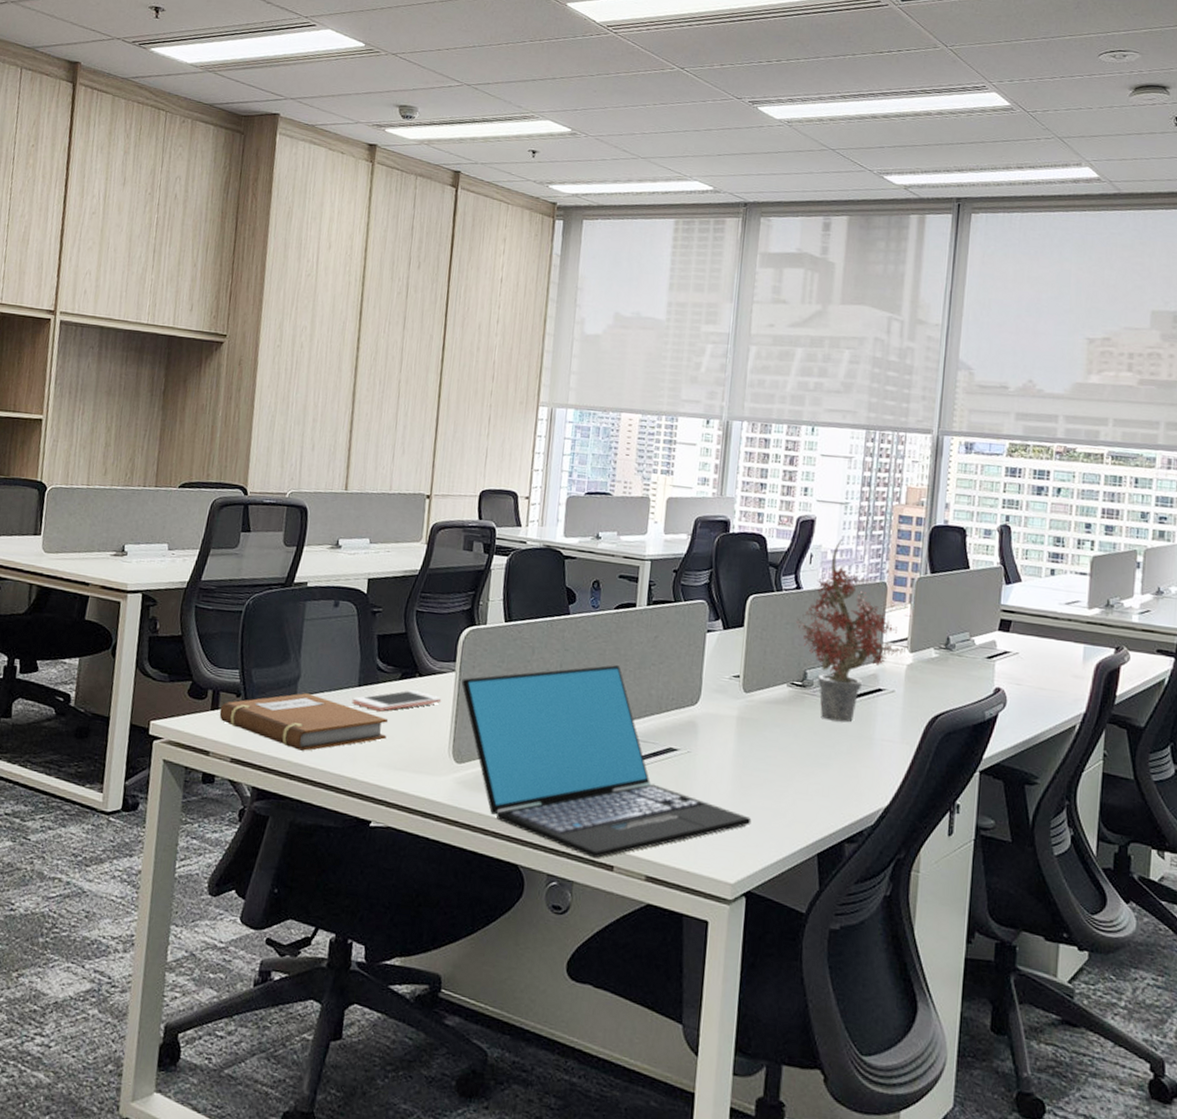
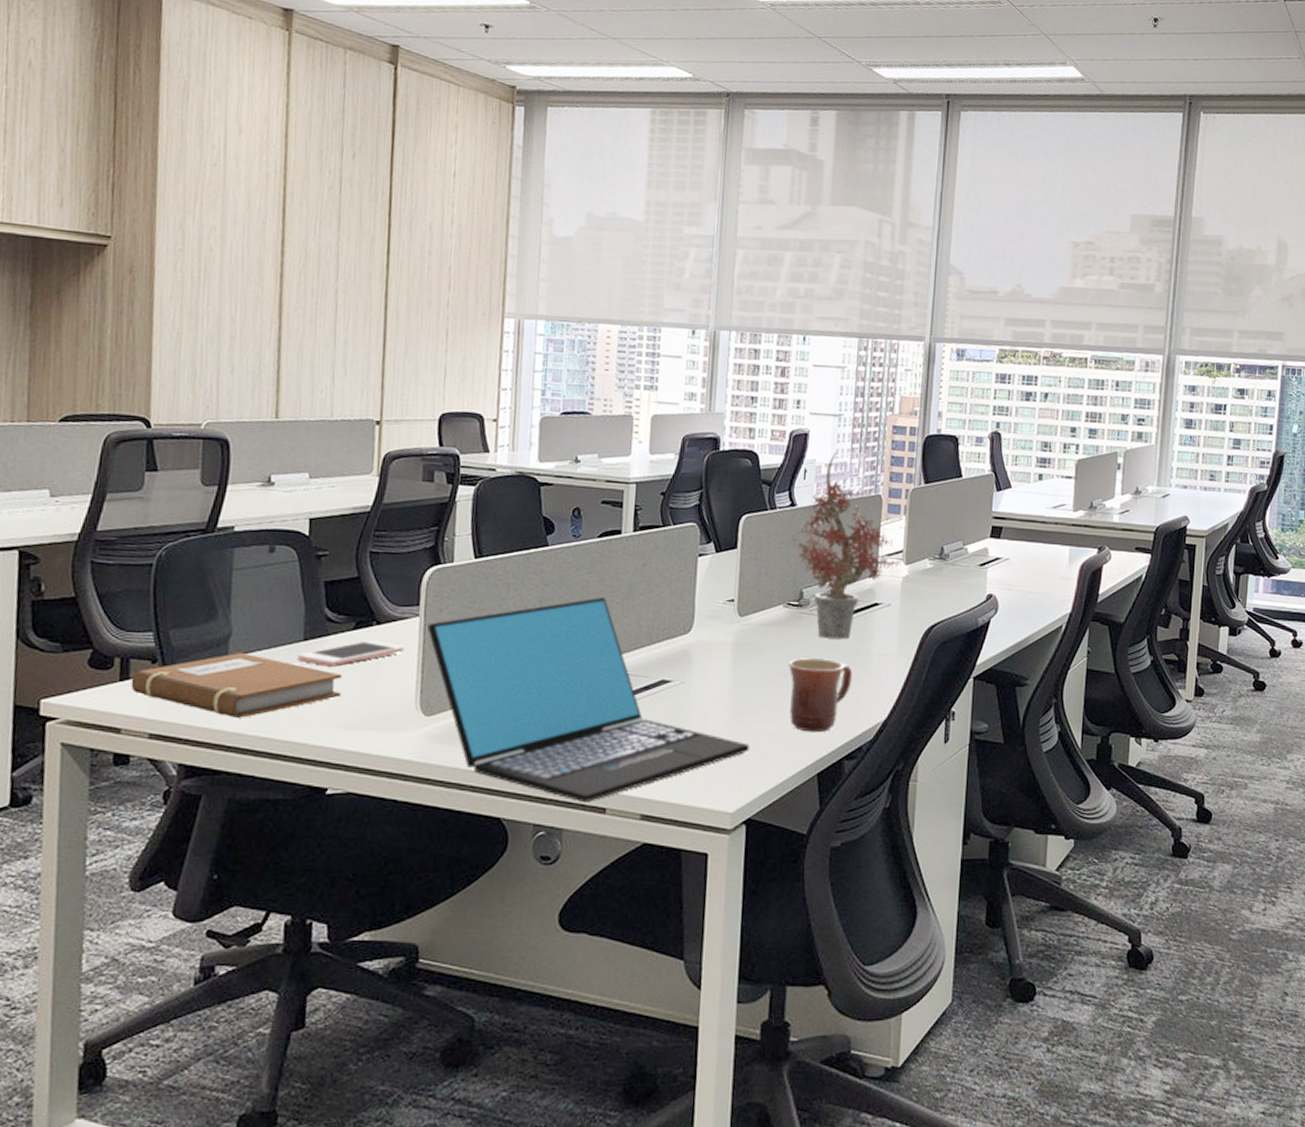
mug: none [791,737,855,813] -> present [789,658,852,733]

